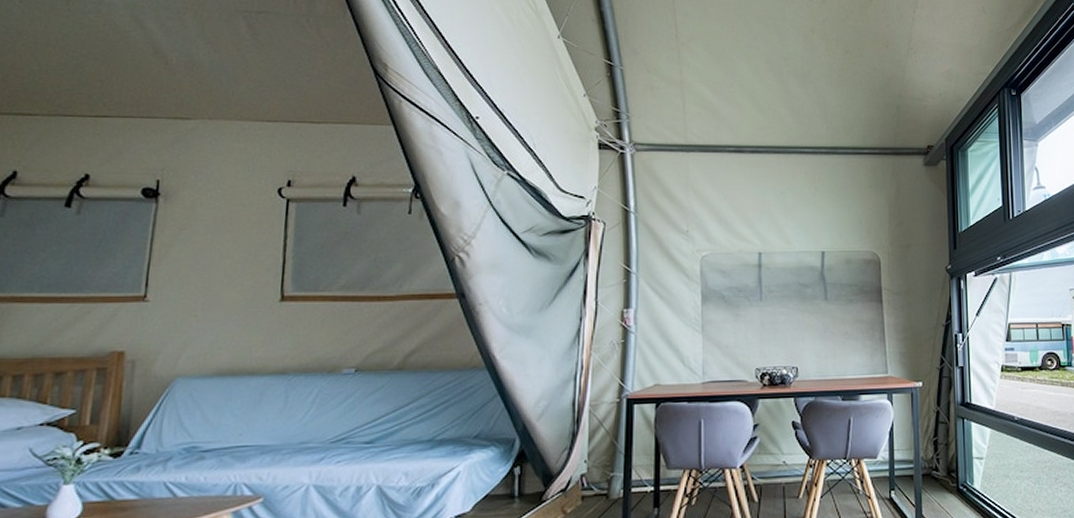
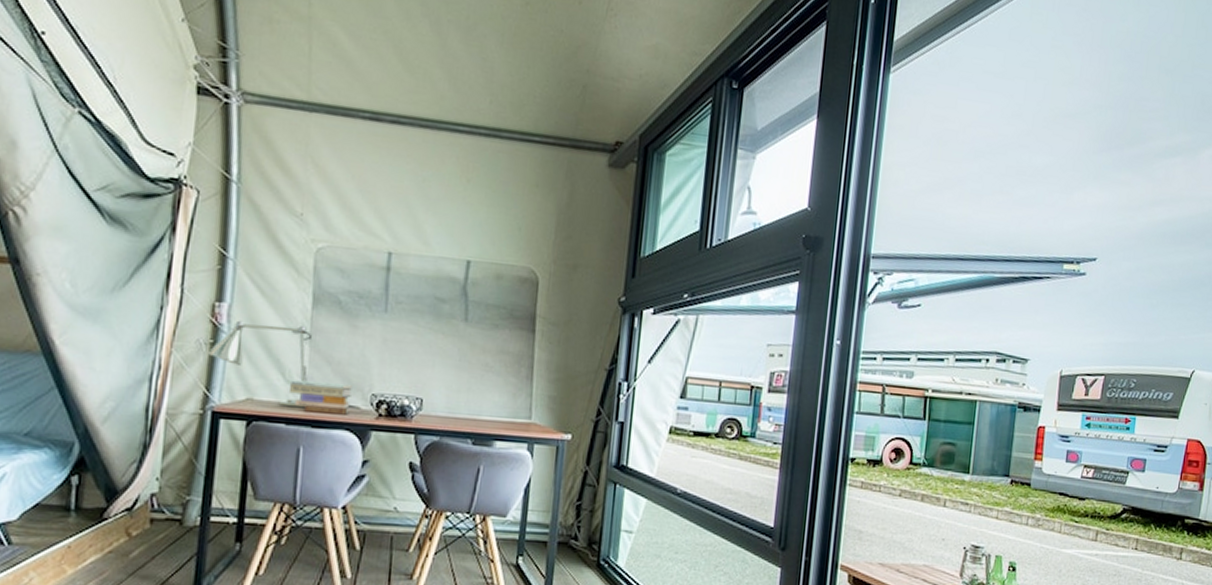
desk lamp: none [621,320,704,388] -> present [208,320,311,408]
books: none [686,363,739,390] -> present [287,379,352,415]

